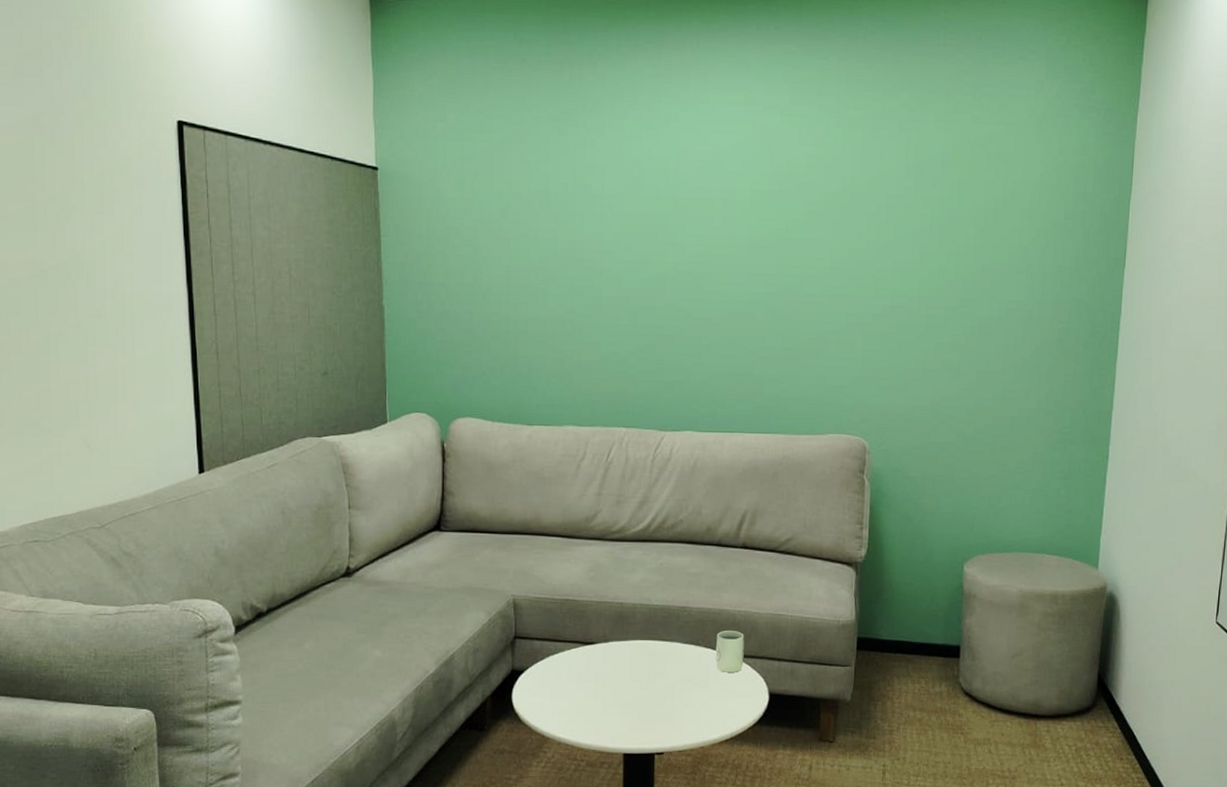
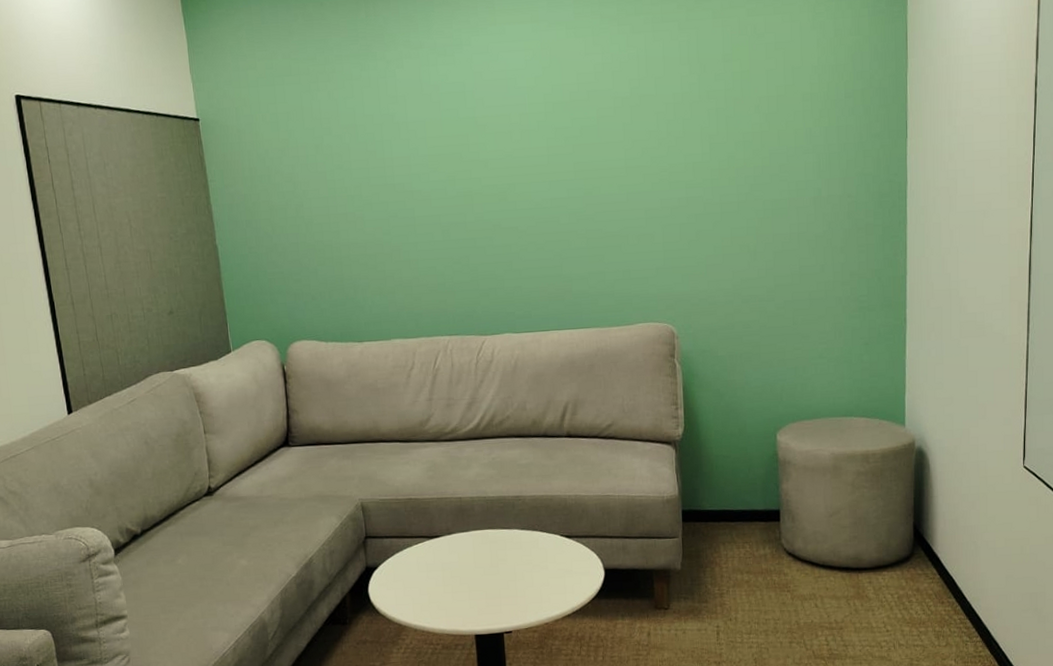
mug: present [715,630,744,672] -> none [550,513,578,553]

